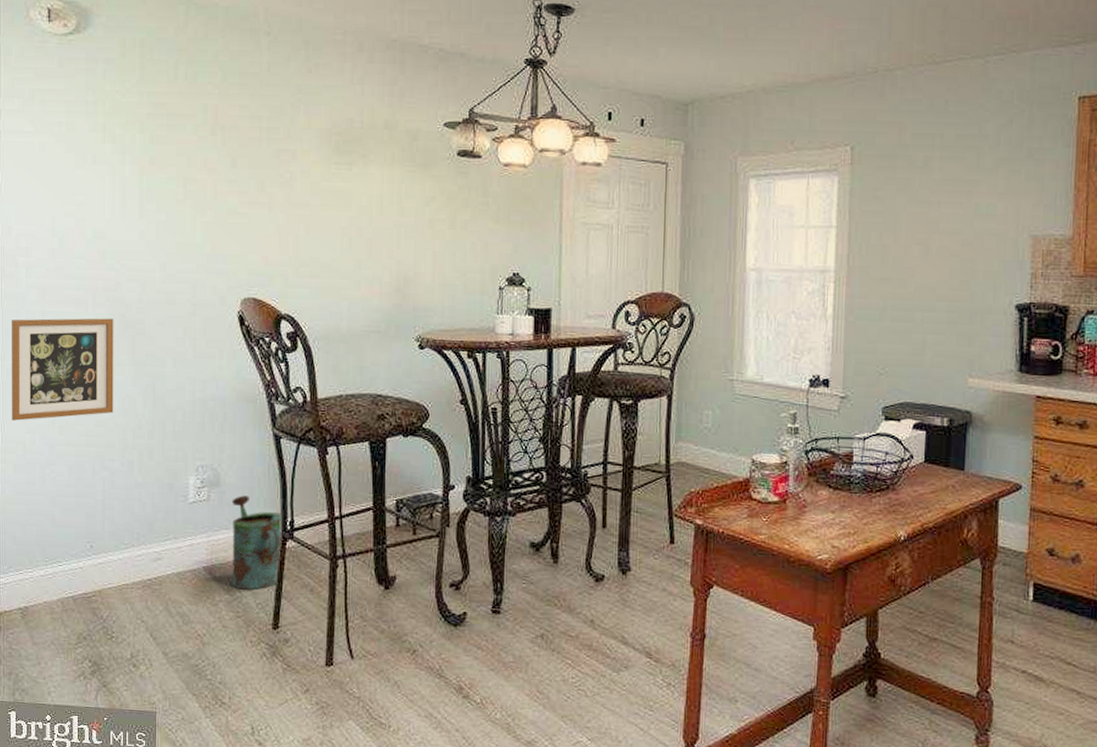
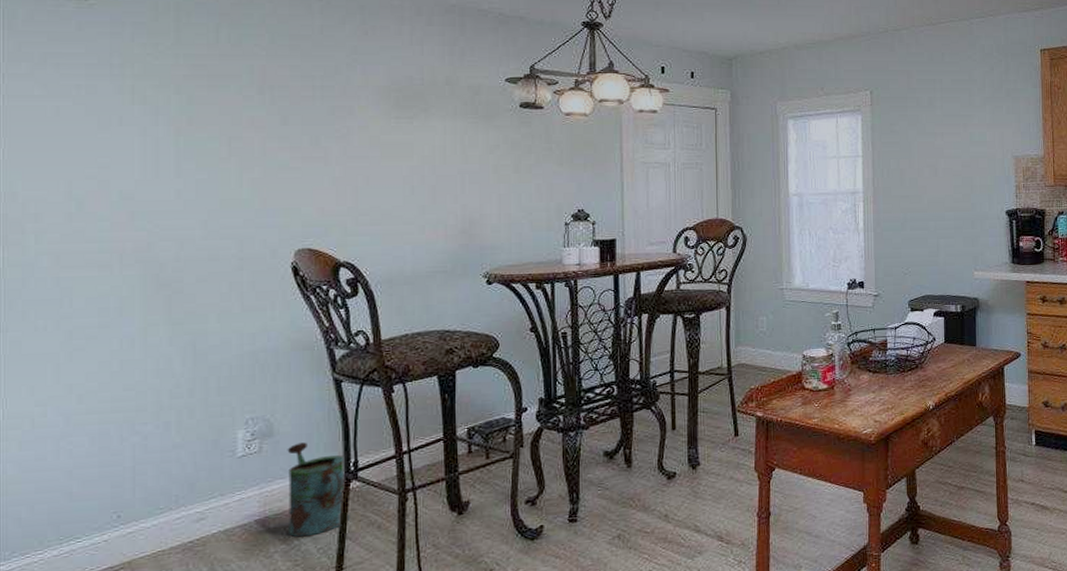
picture frame: present [11,318,114,421] -> none [15,279,146,395]

